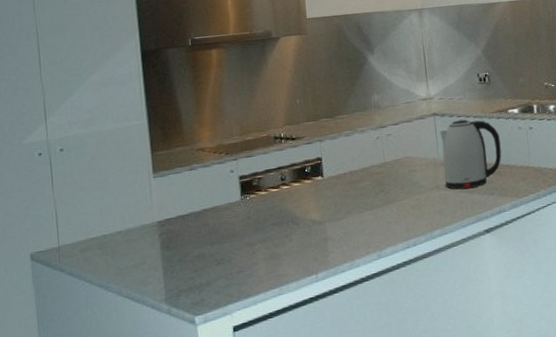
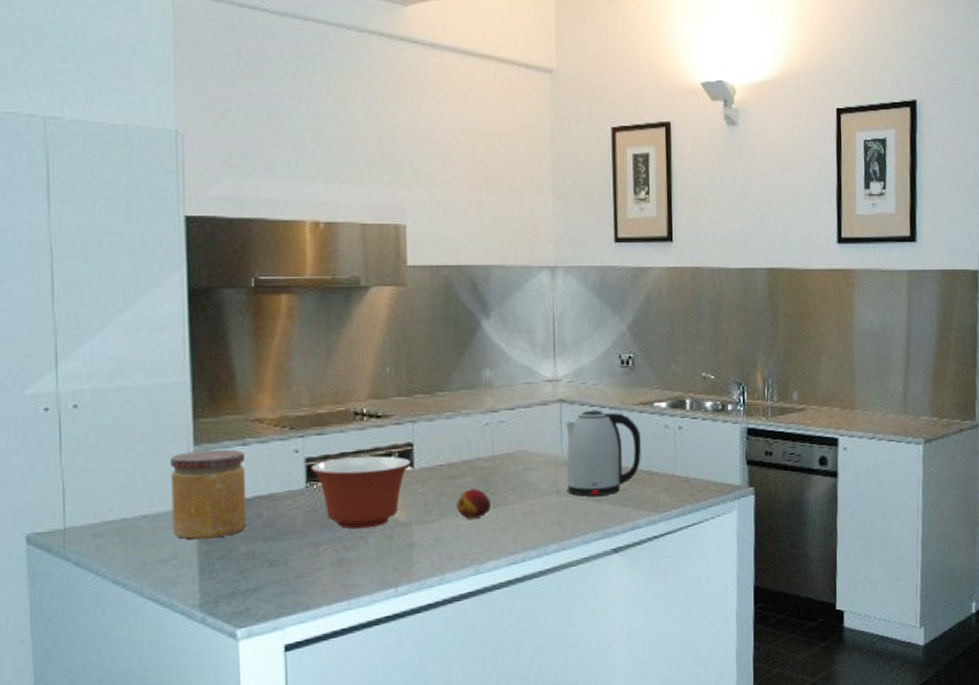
jar: none [135,174,198,248] -> present [169,449,247,540]
mixing bowl: none [243,169,321,230] -> present [310,456,412,529]
fruit: none [359,190,386,215] -> present [456,488,491,519]

